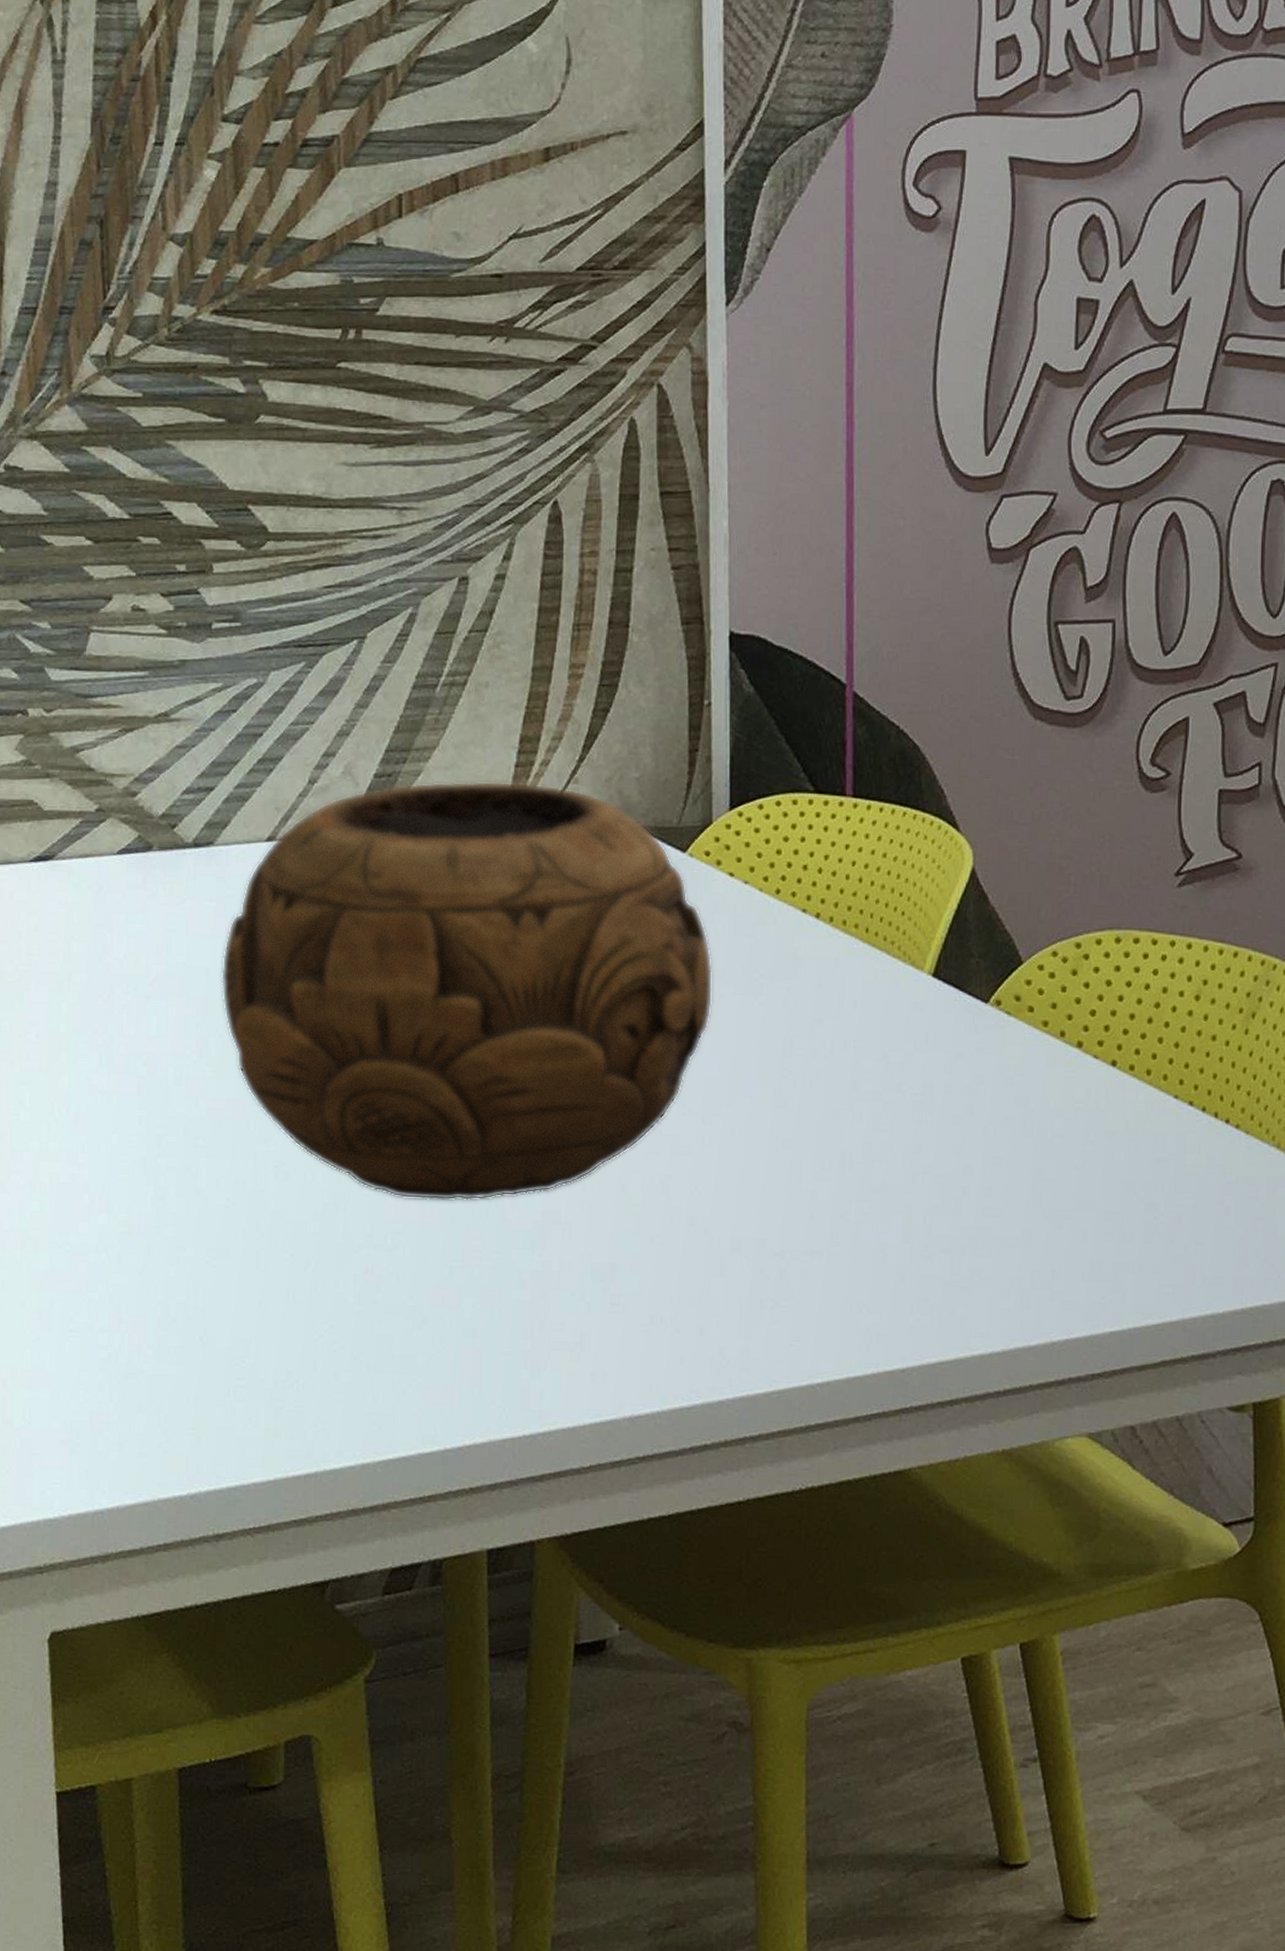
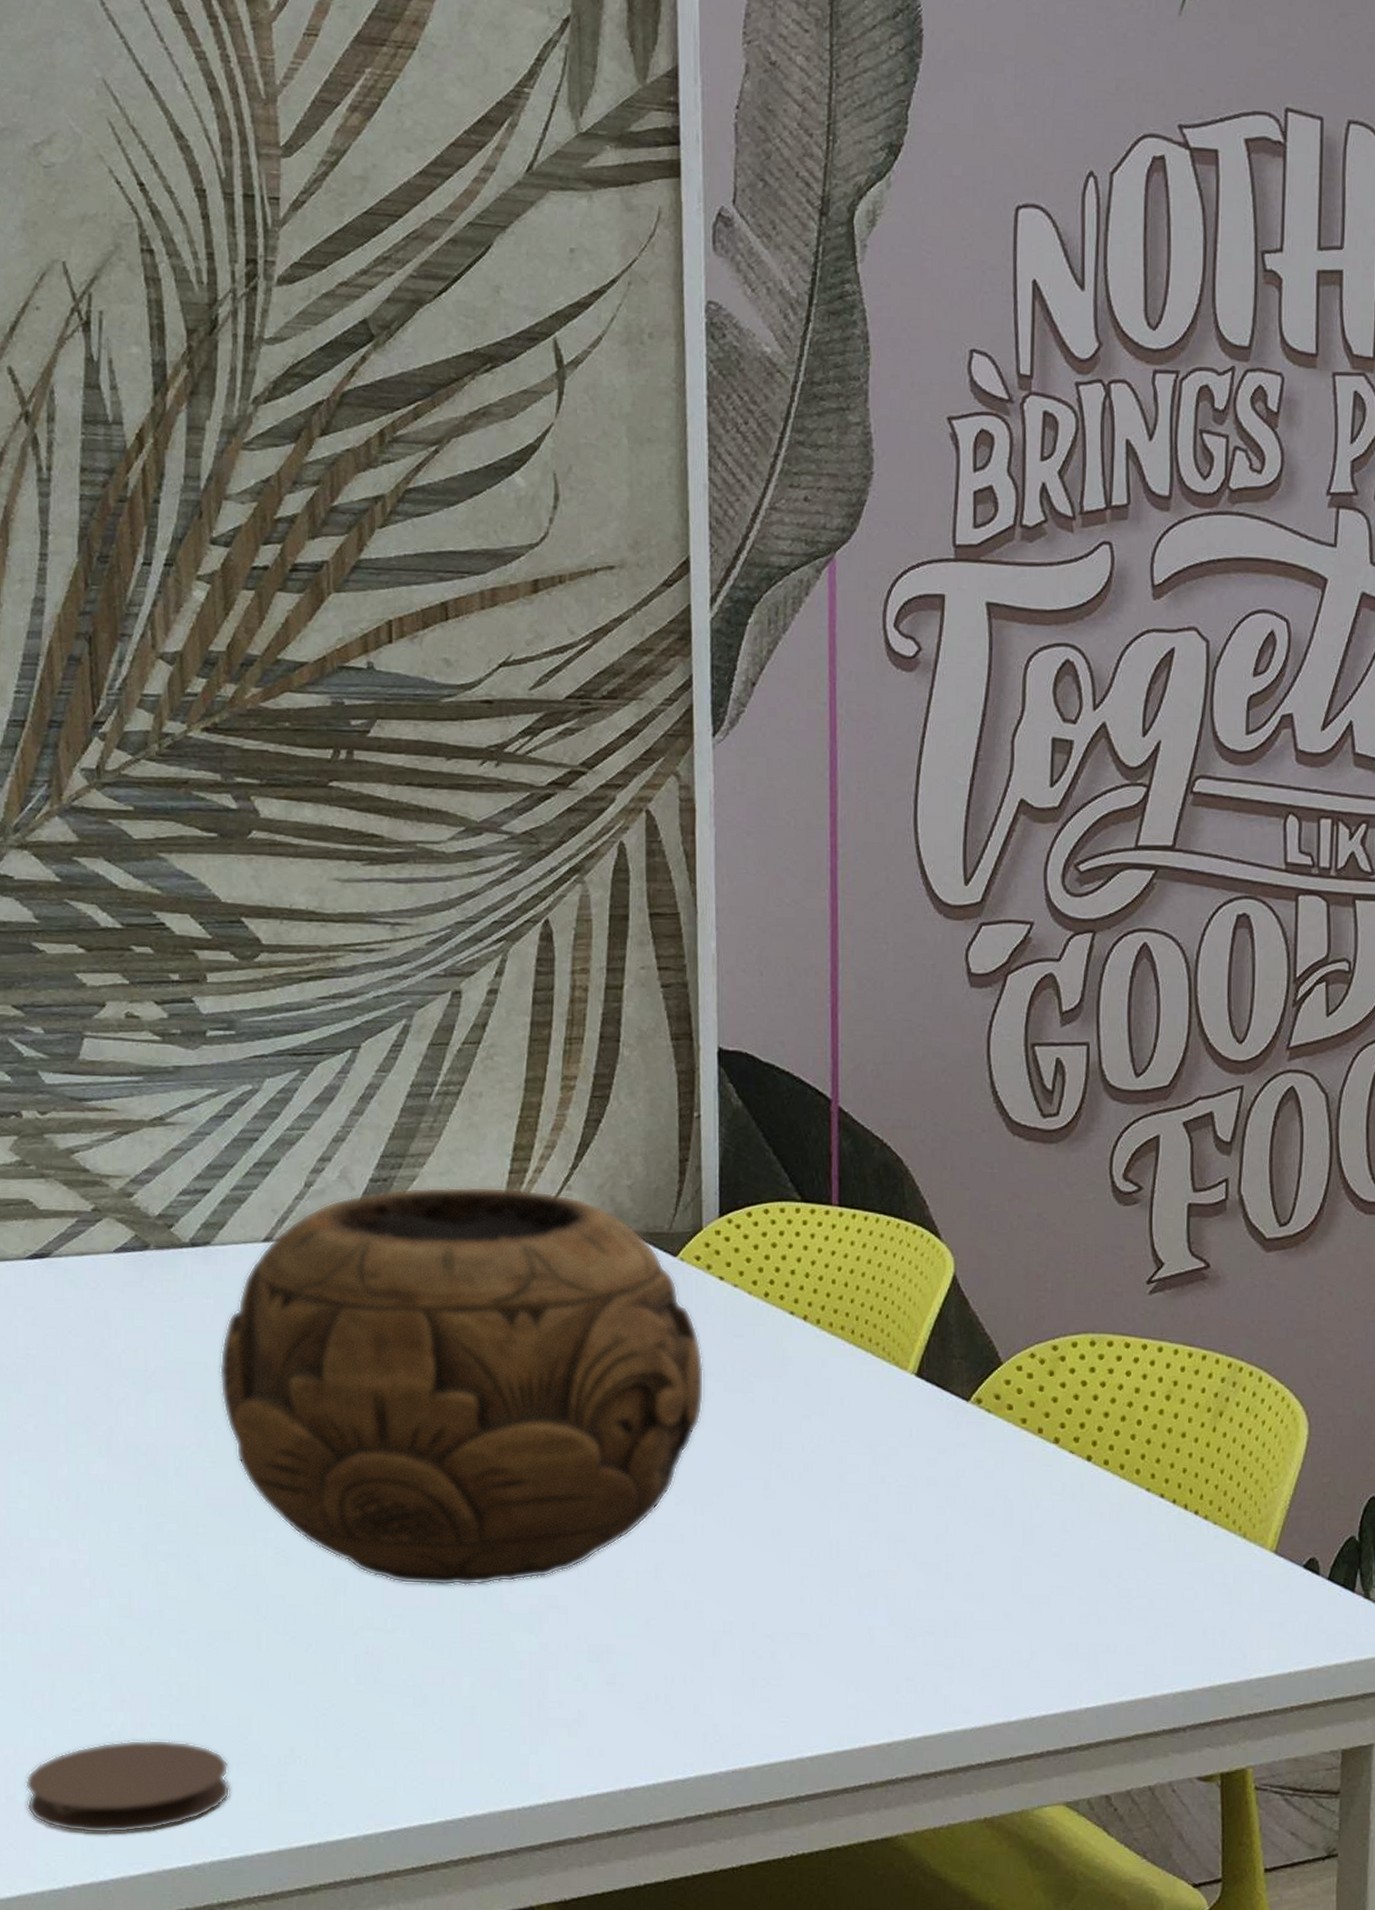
coaster: none [21,1362,227,1461] -> present [24,1739,230,1834]

